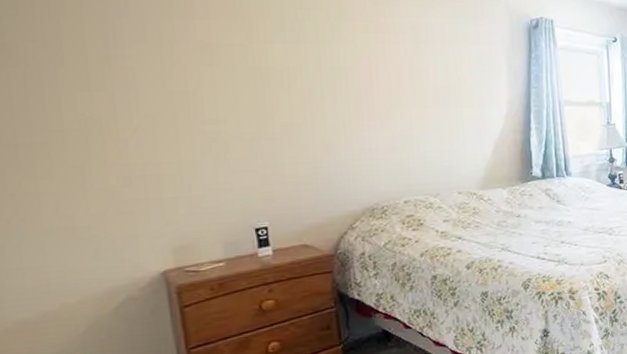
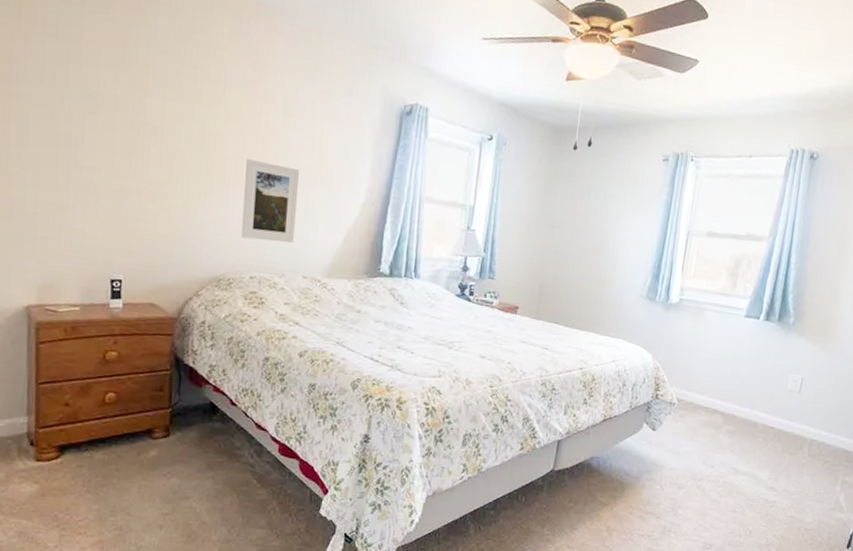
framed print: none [382,89,444,166] -> present [241,159,299,243]

